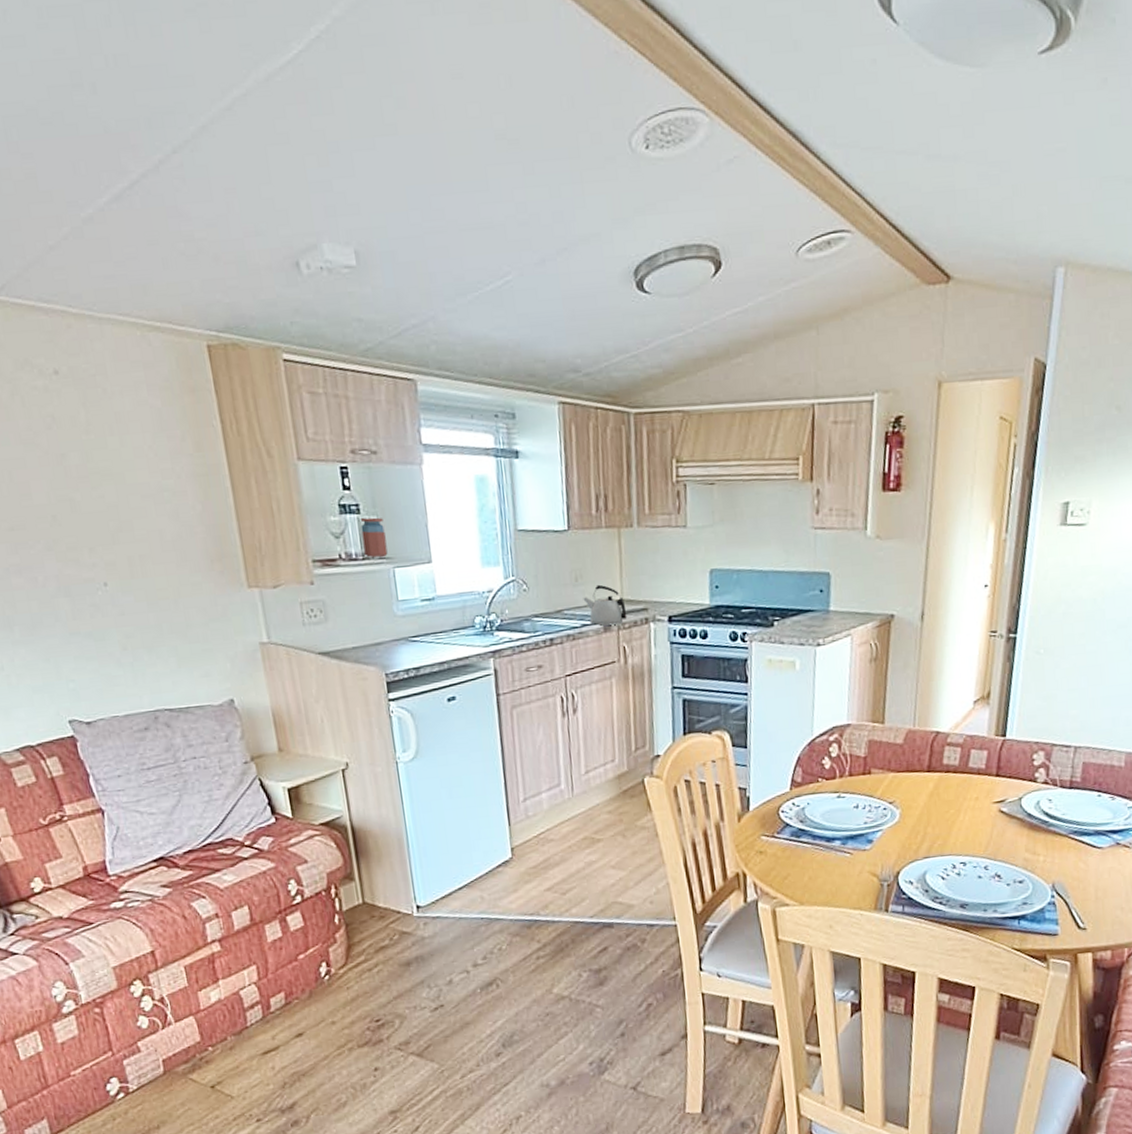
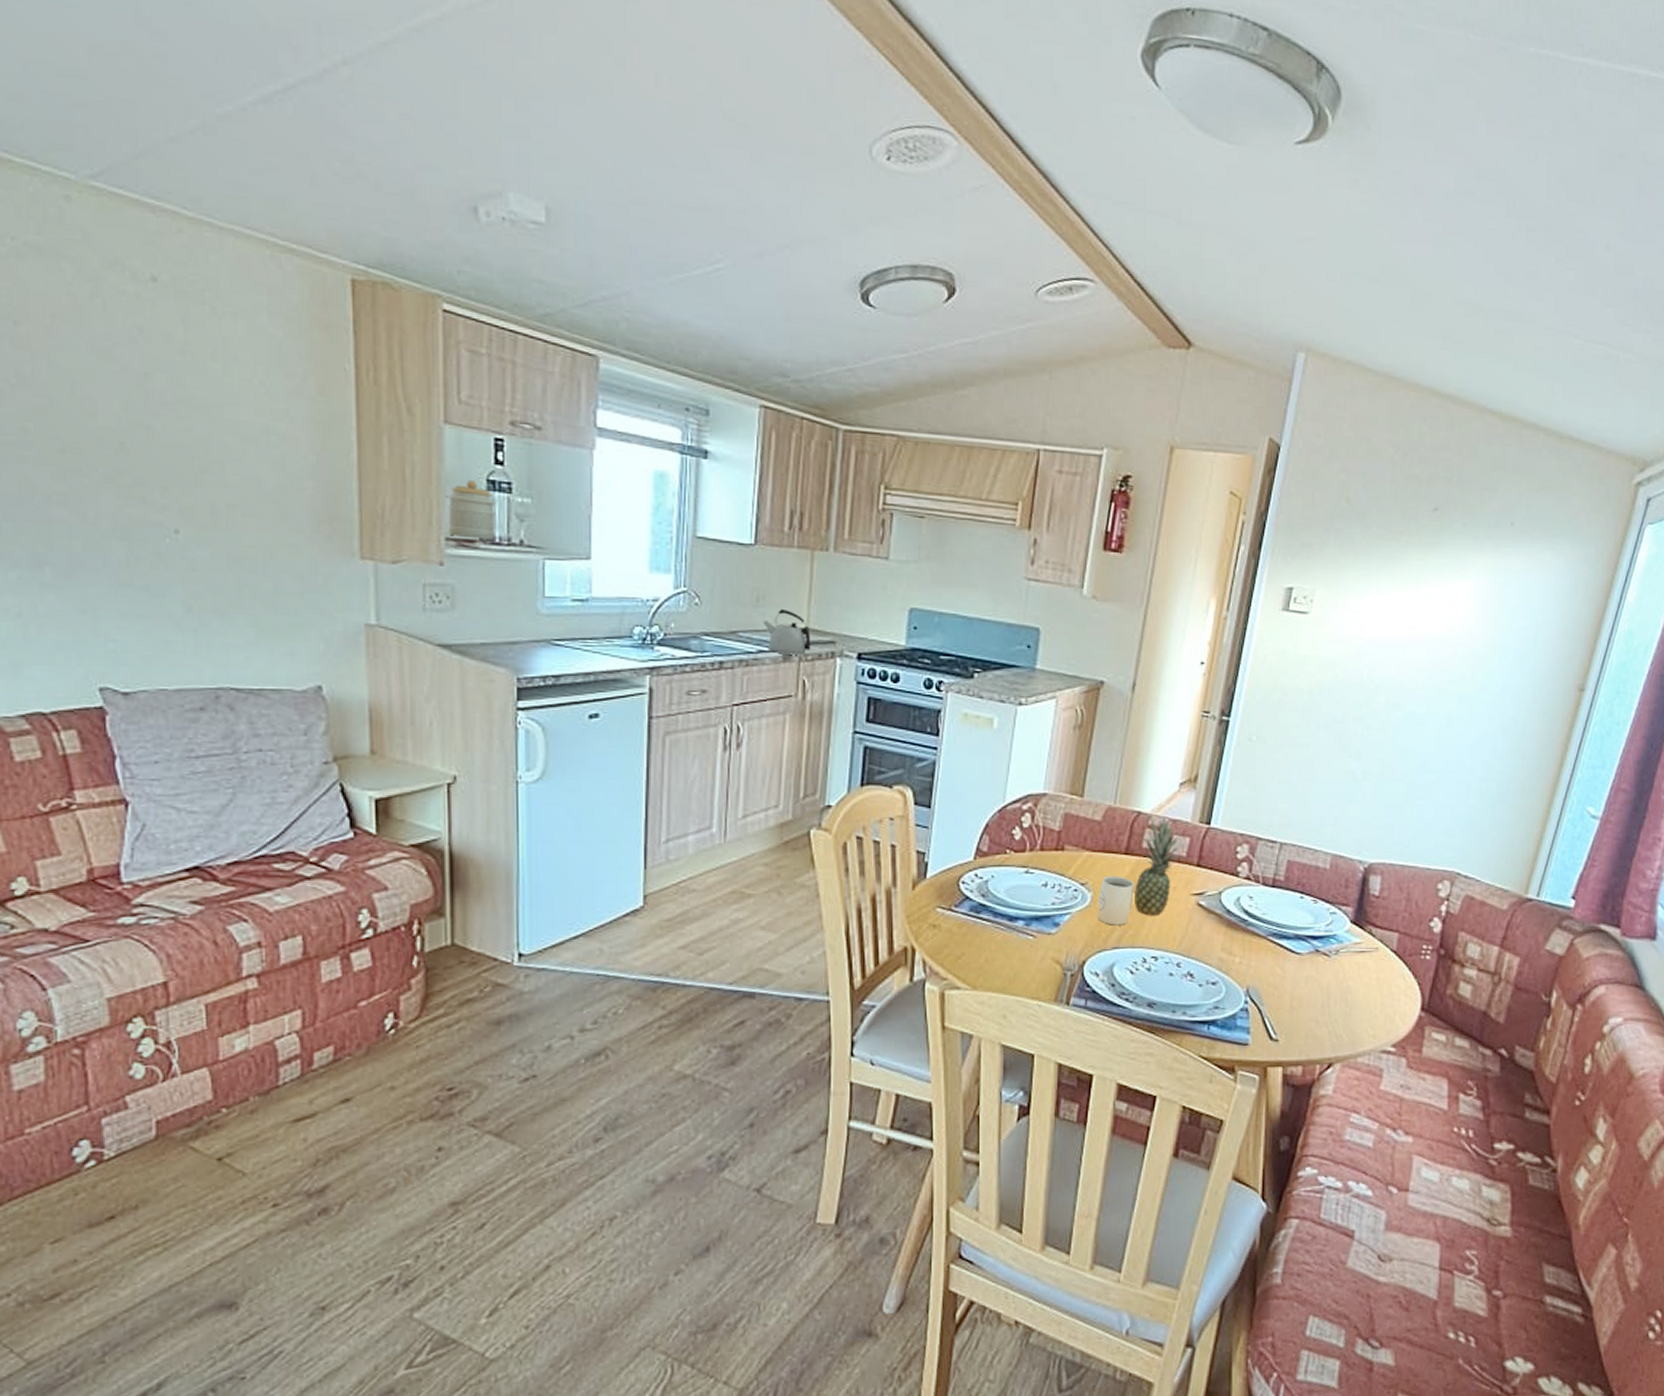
jar: none [309,507,352,559] -> present [448,480,496,541]
jar: present [361,517,388,558] -> none [510,499,540,546]
mug: none [906,792,939,838] -> present [1097,875,1134,926]
fruit: none [939,735,978,826] -> present [1134,816,1179,916]

